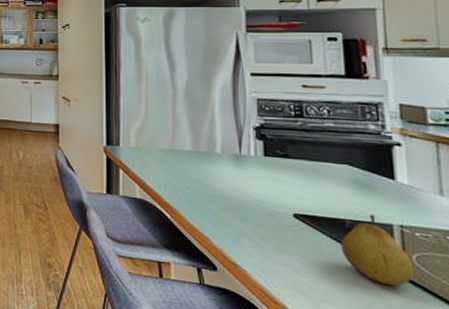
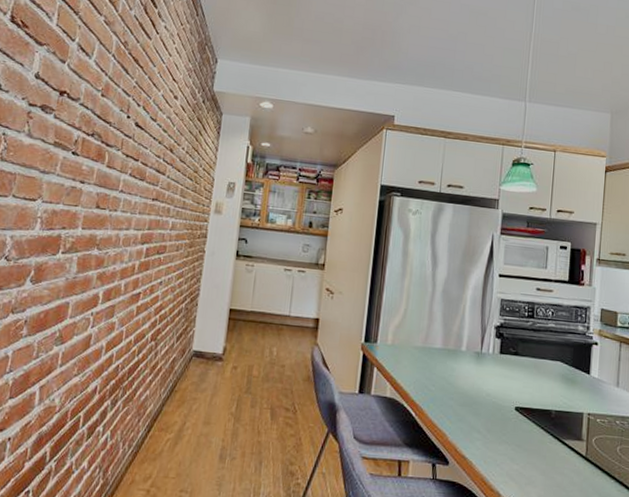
fruit: present [340,215,415,287] -> none [545,405,592,466]

